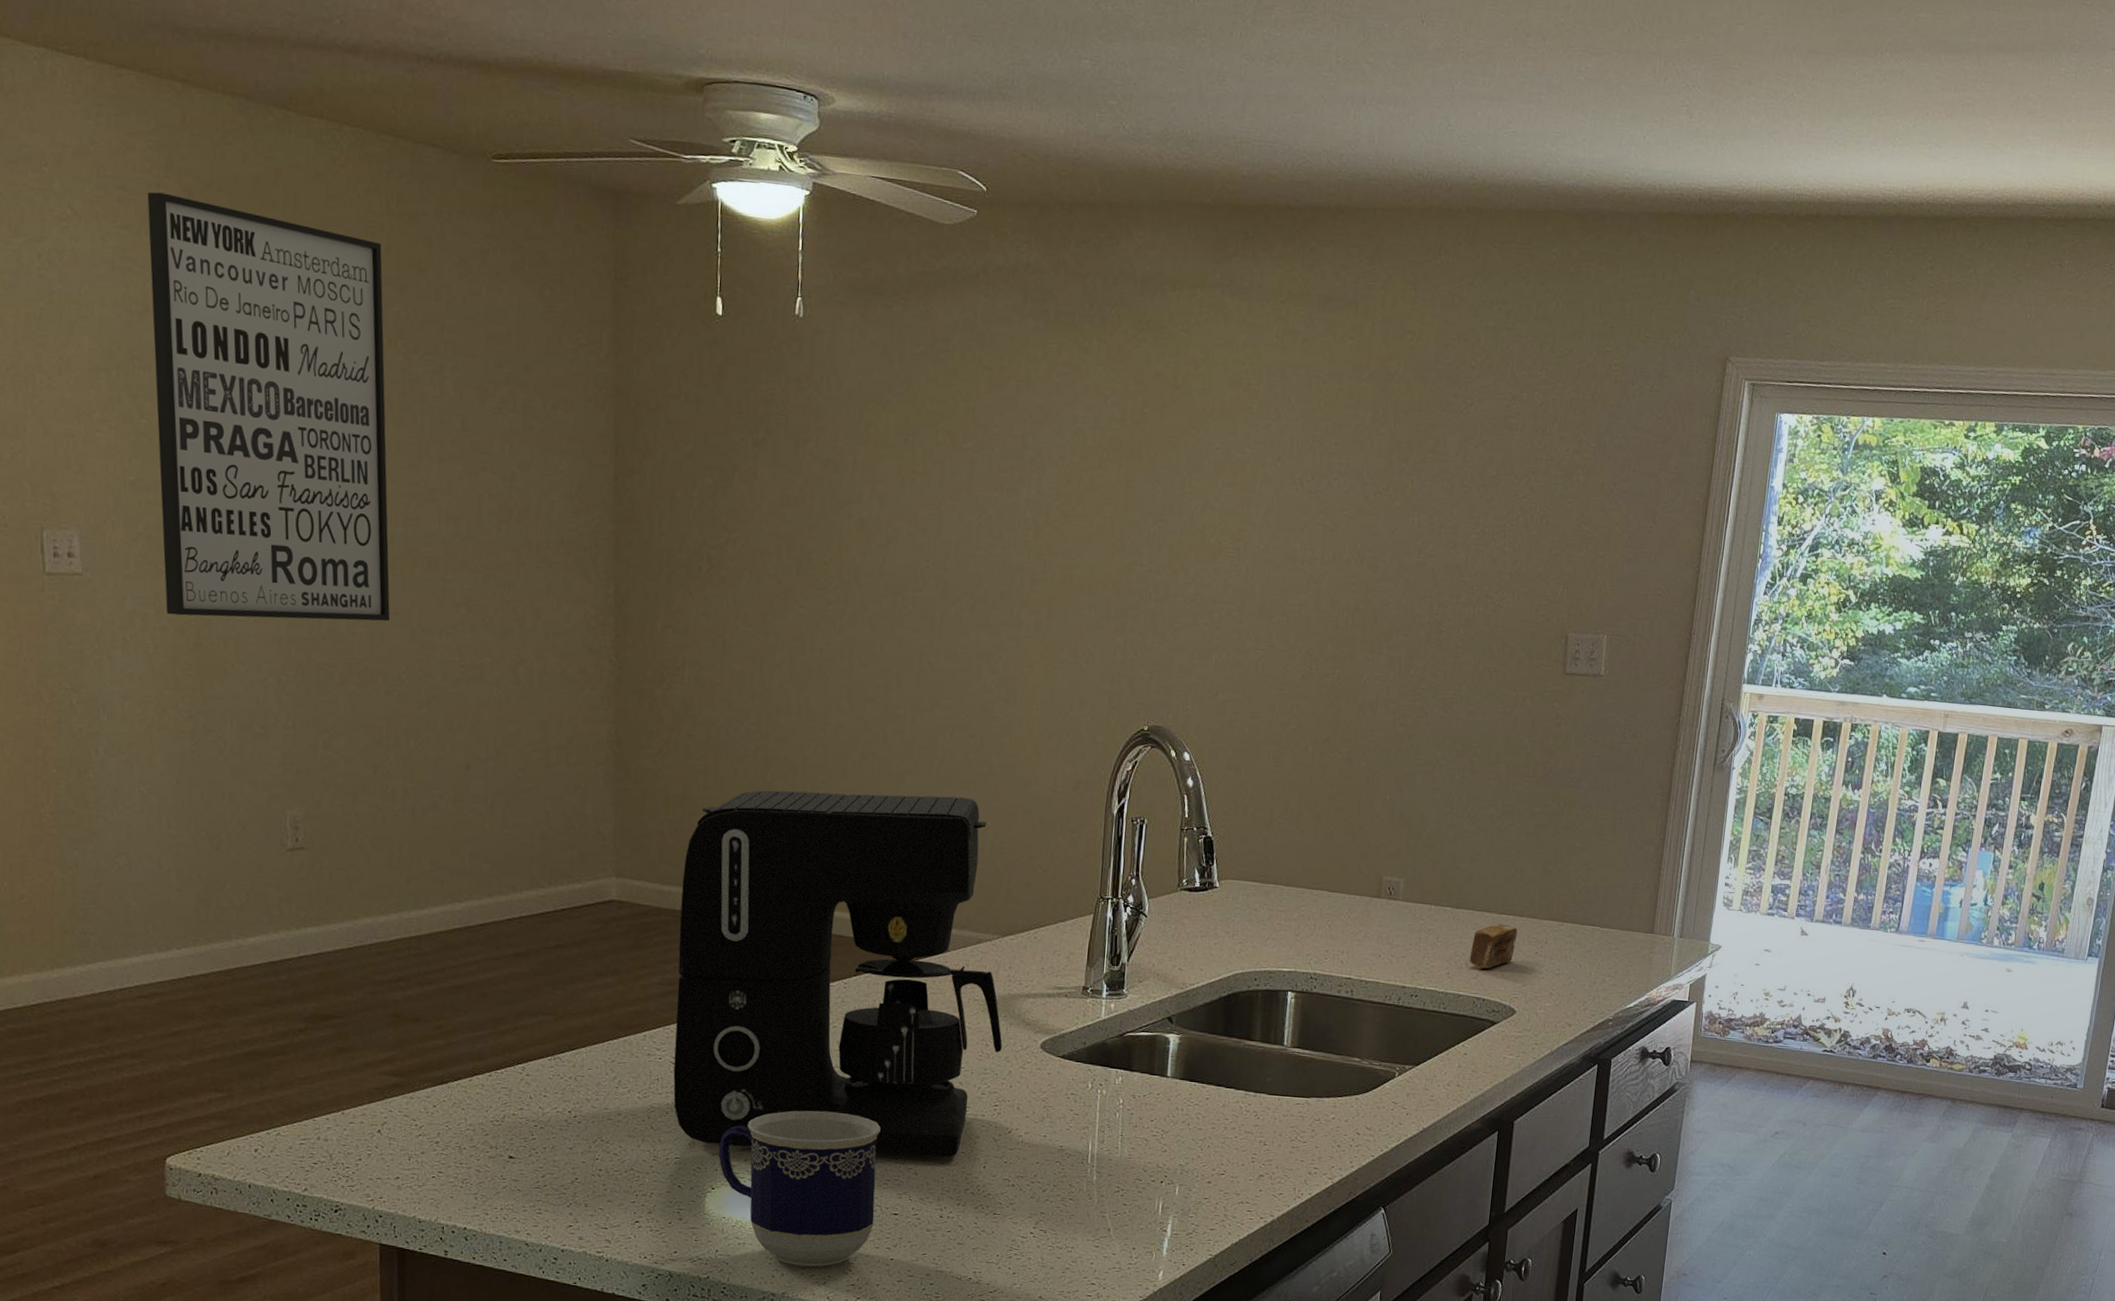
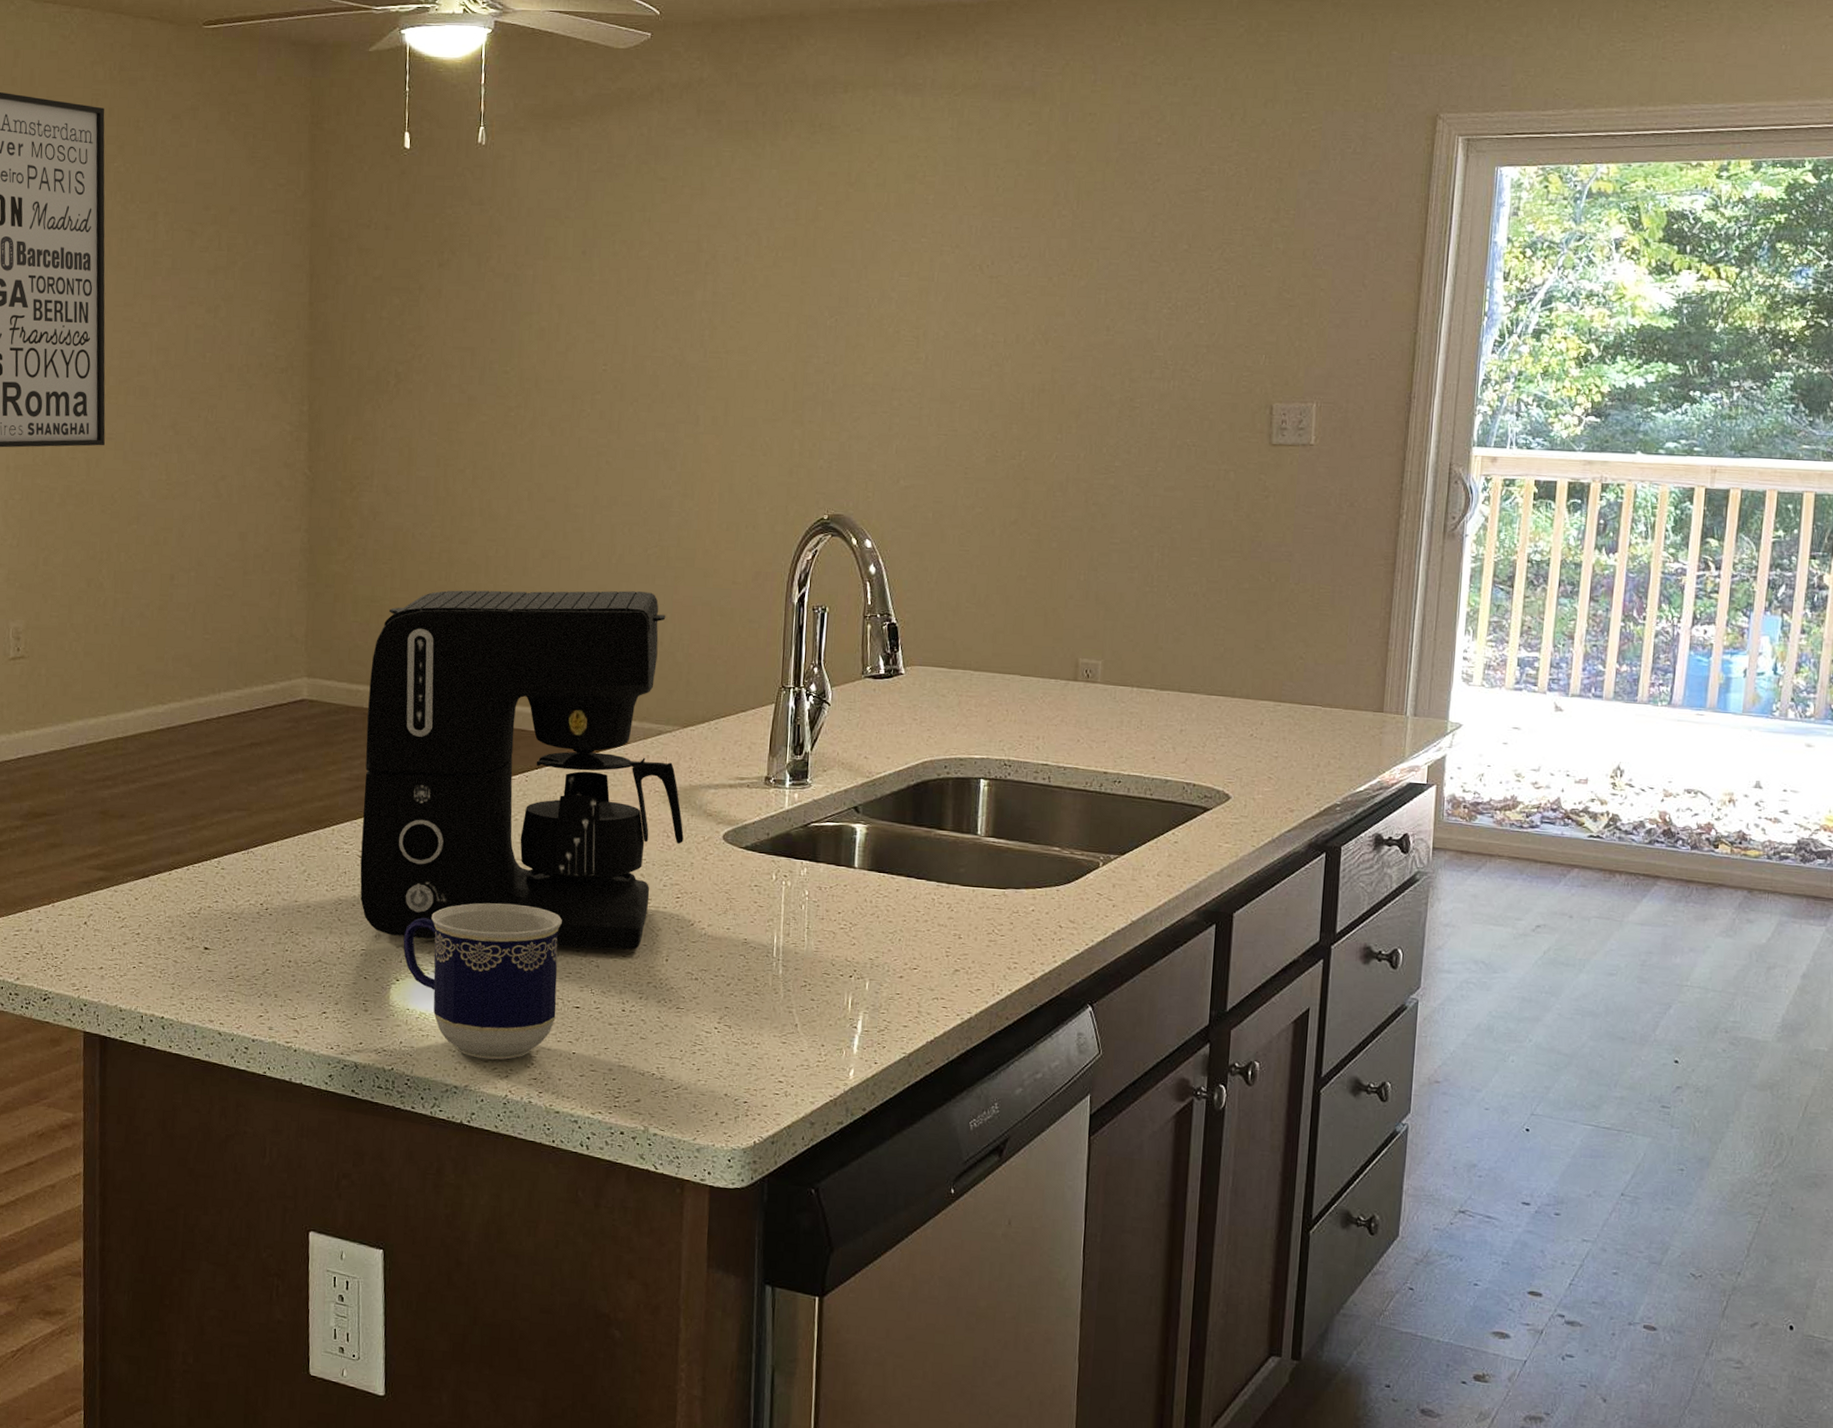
soap bar: present [1469,924,1518,969] -> none [1176,705,1229,752]

